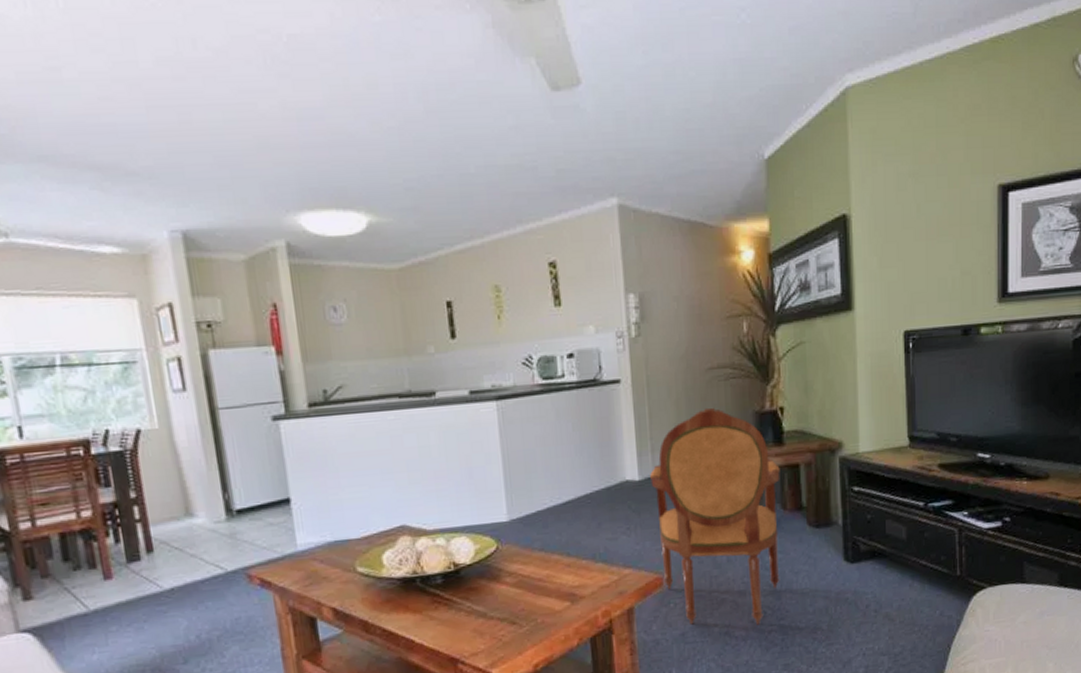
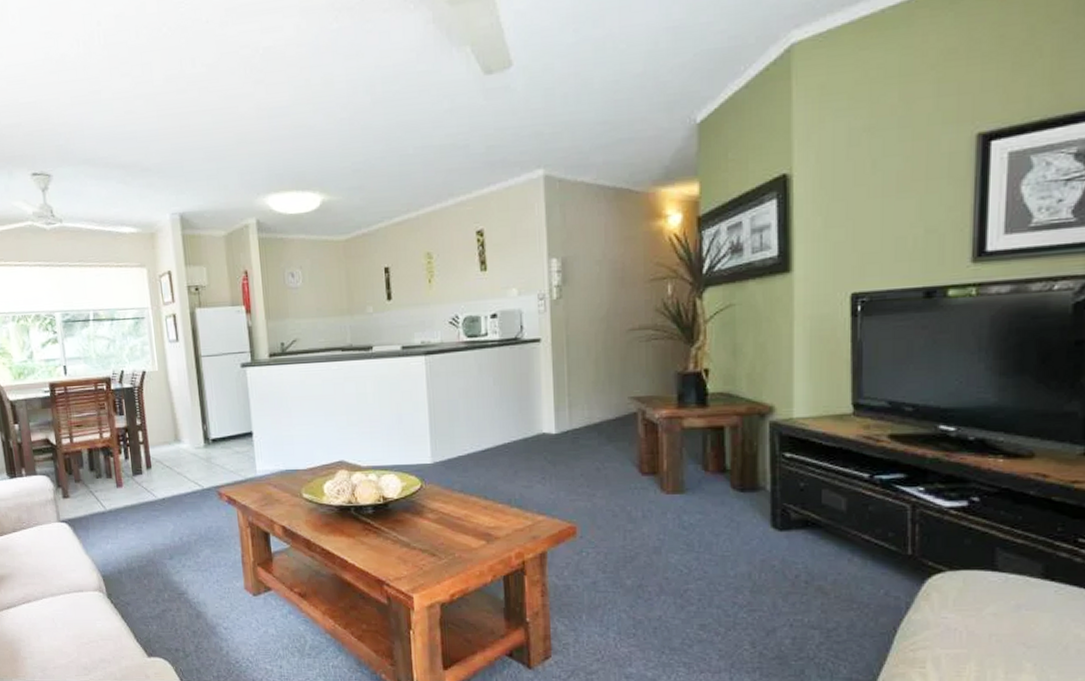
armchair: present [650,407,780,625] -> none [567,367,703,582]

